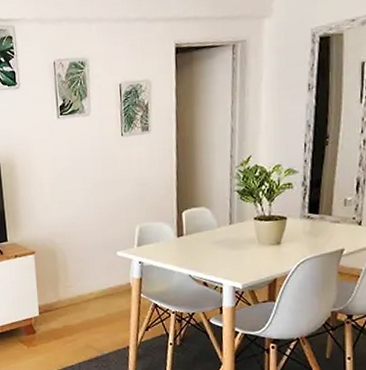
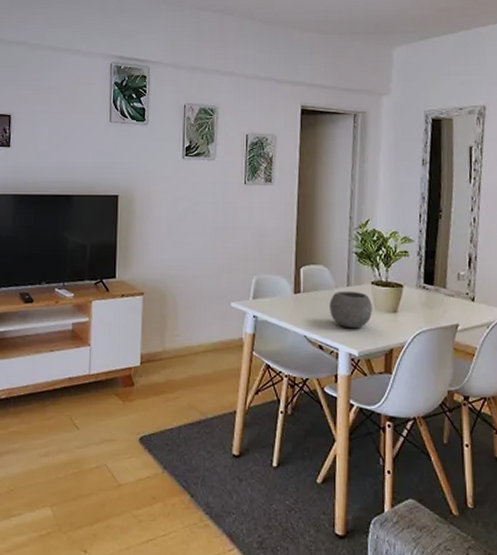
bowl: none [212,228,255,264] -> present [329,290,372,329]

